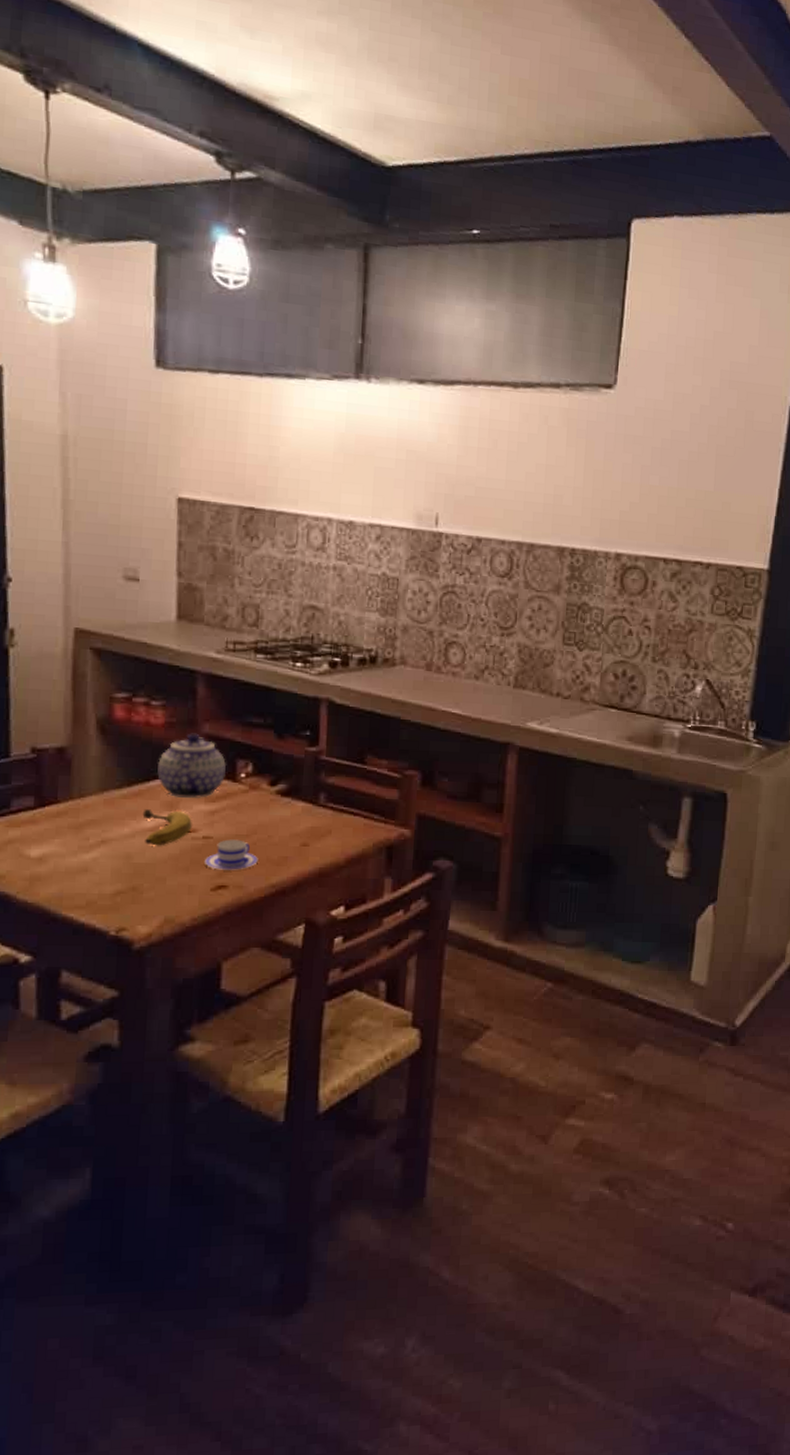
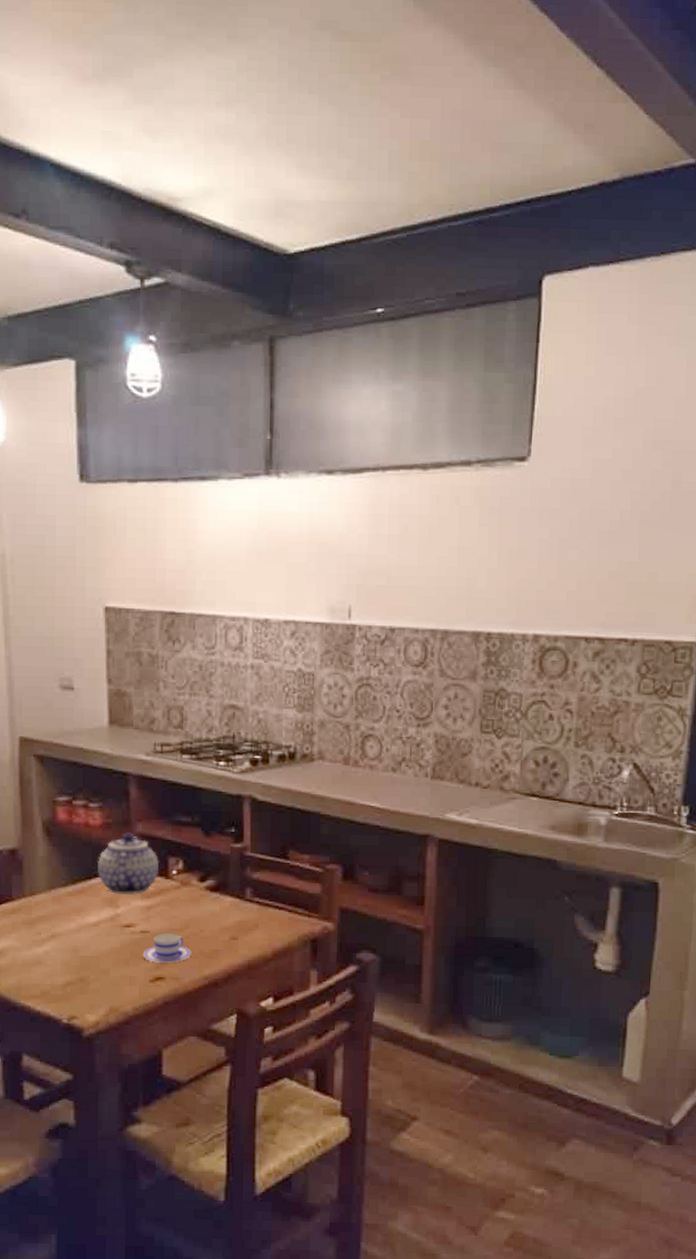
fruit: present [142,809,192,846] -> none [86,905,130,940]

